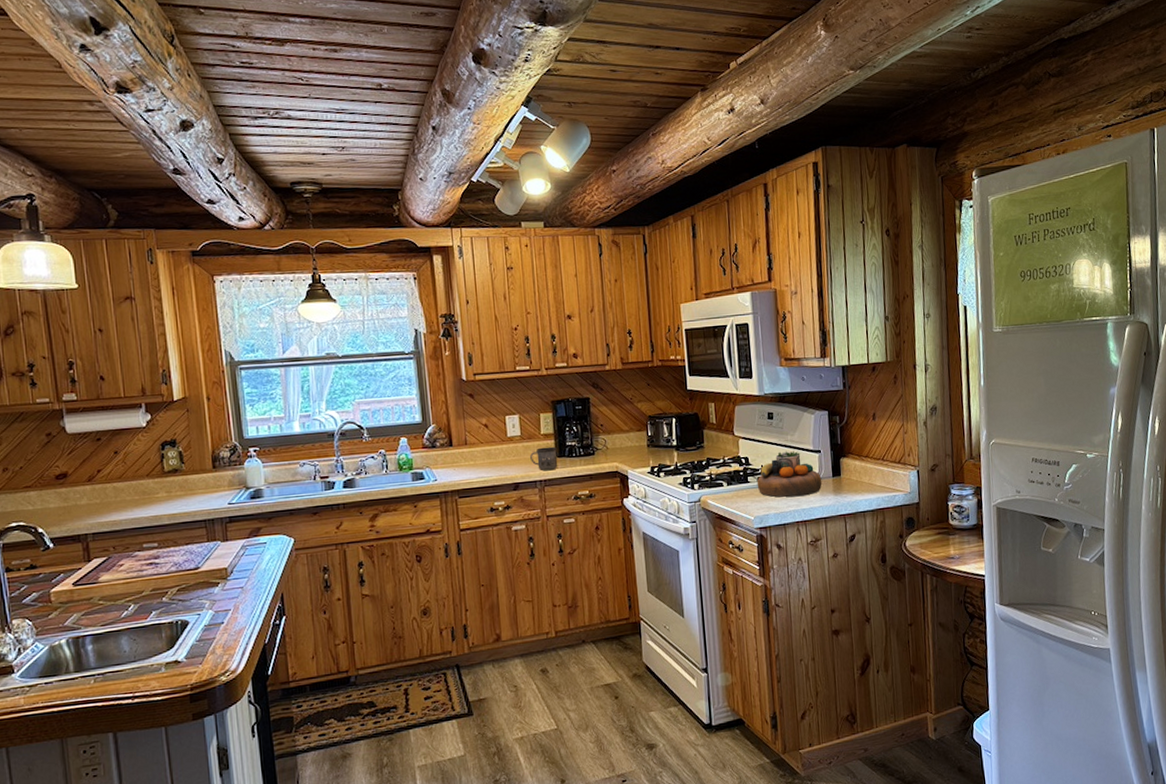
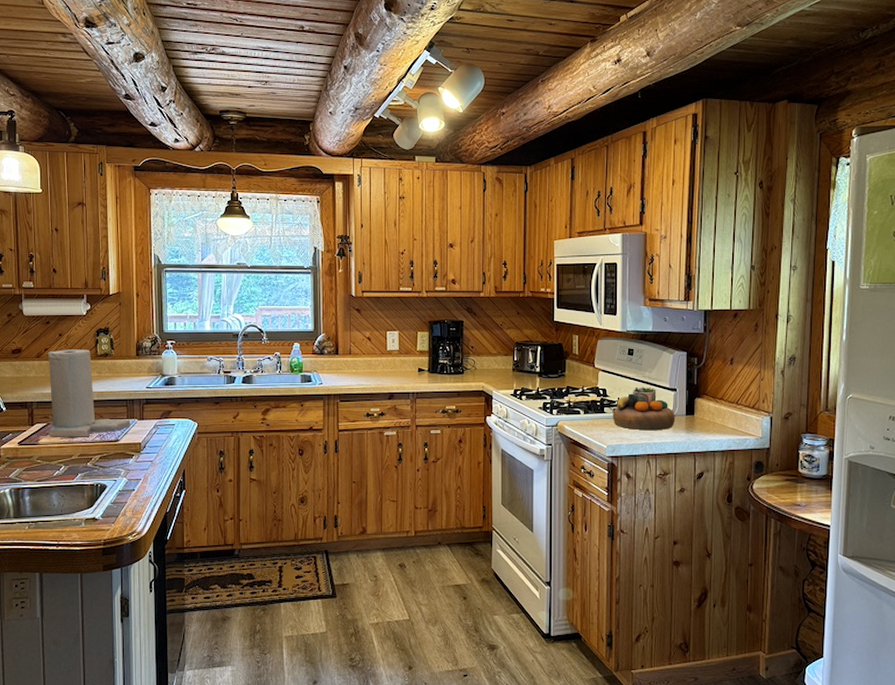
paper towel: none [102,466,213,572] -> present [47,349,131,437]
mug: present [530,446,558,471] -> none [406,363,430,385]

